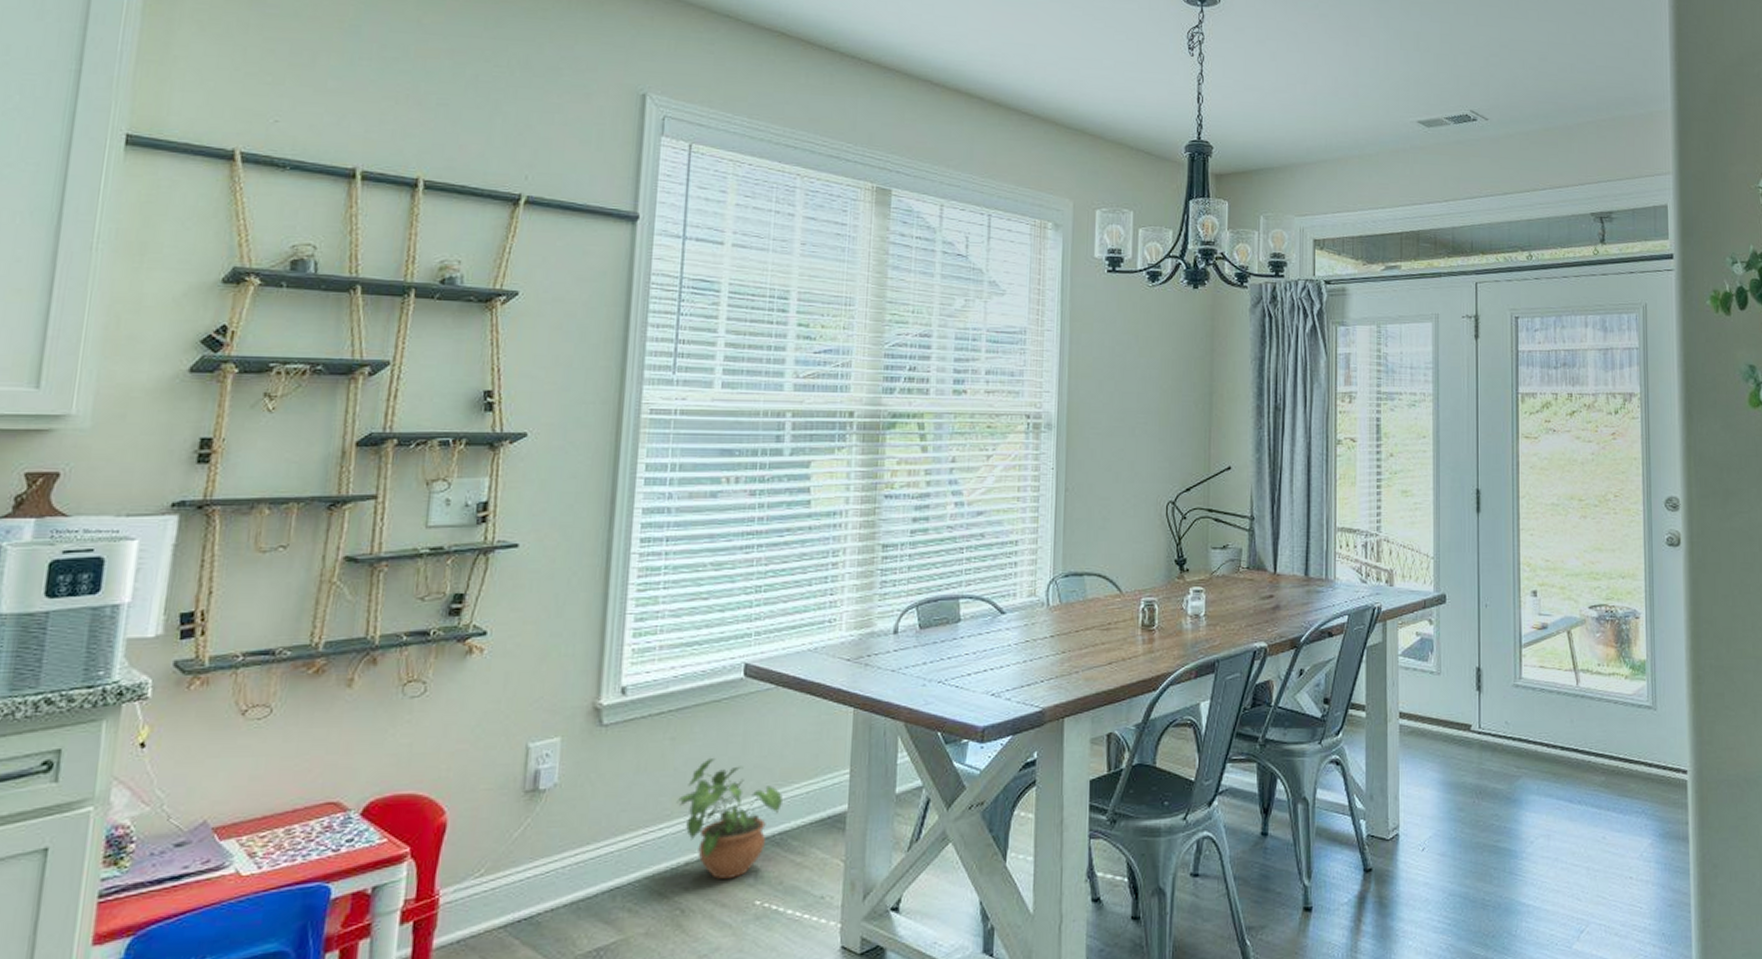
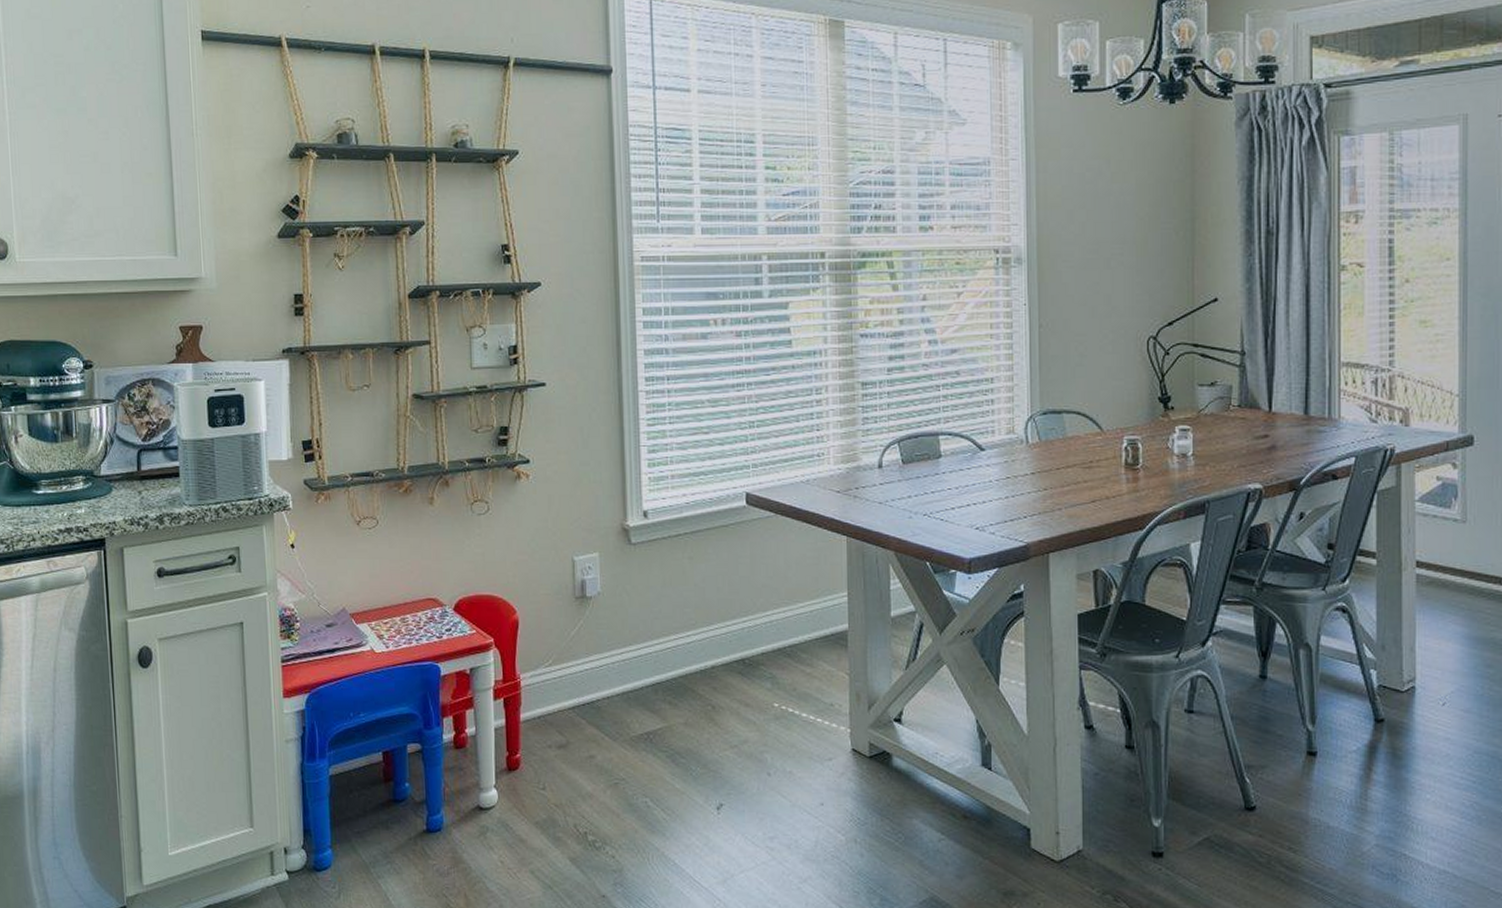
potted plant: present [676,758,782,879] -> none [699,577,790,682]

